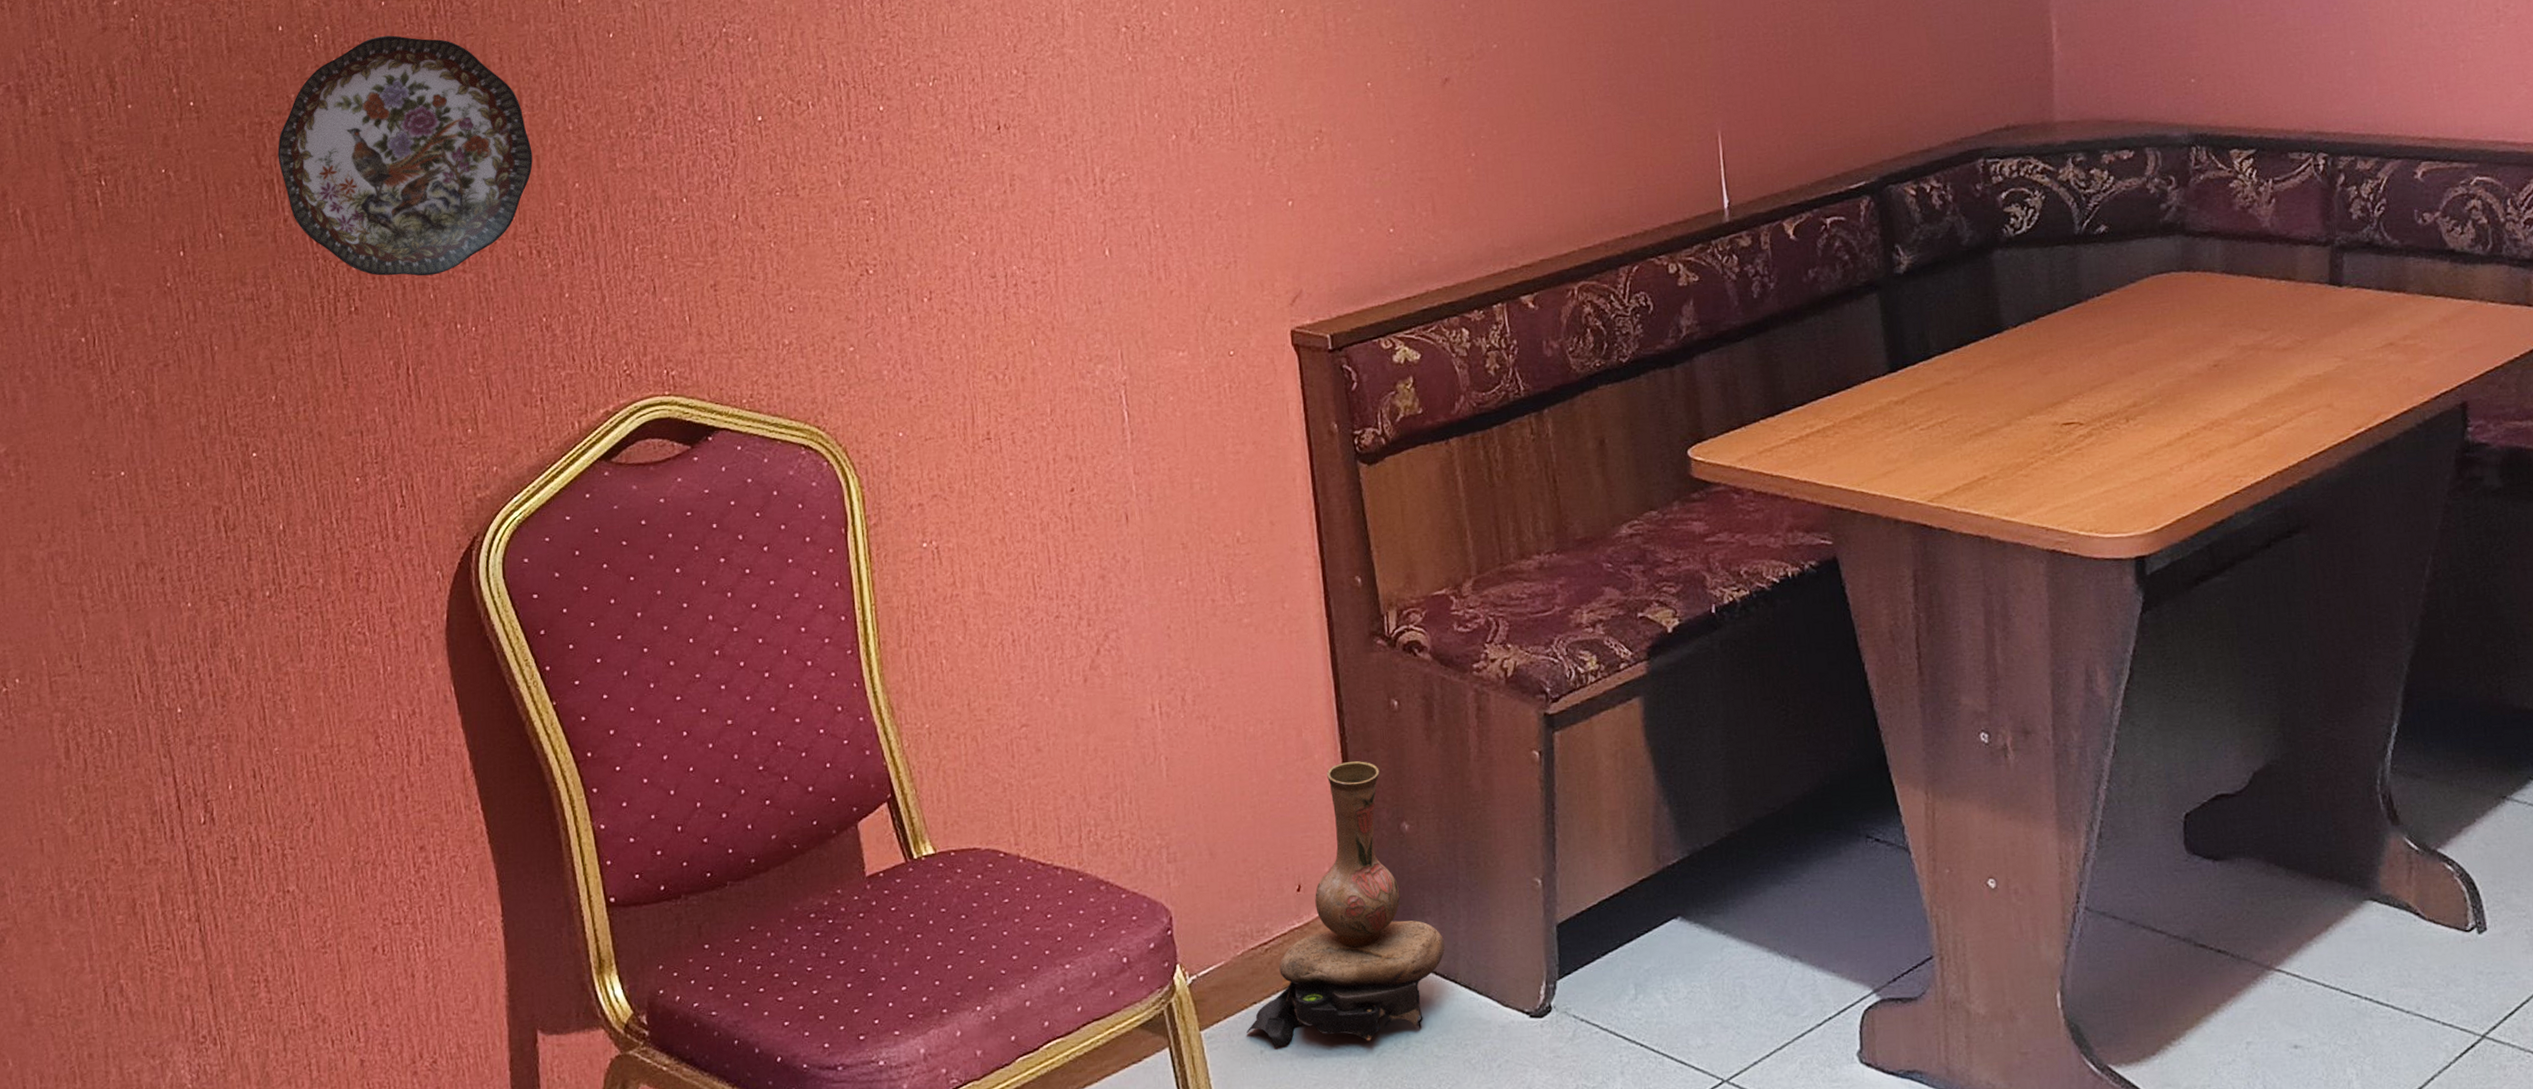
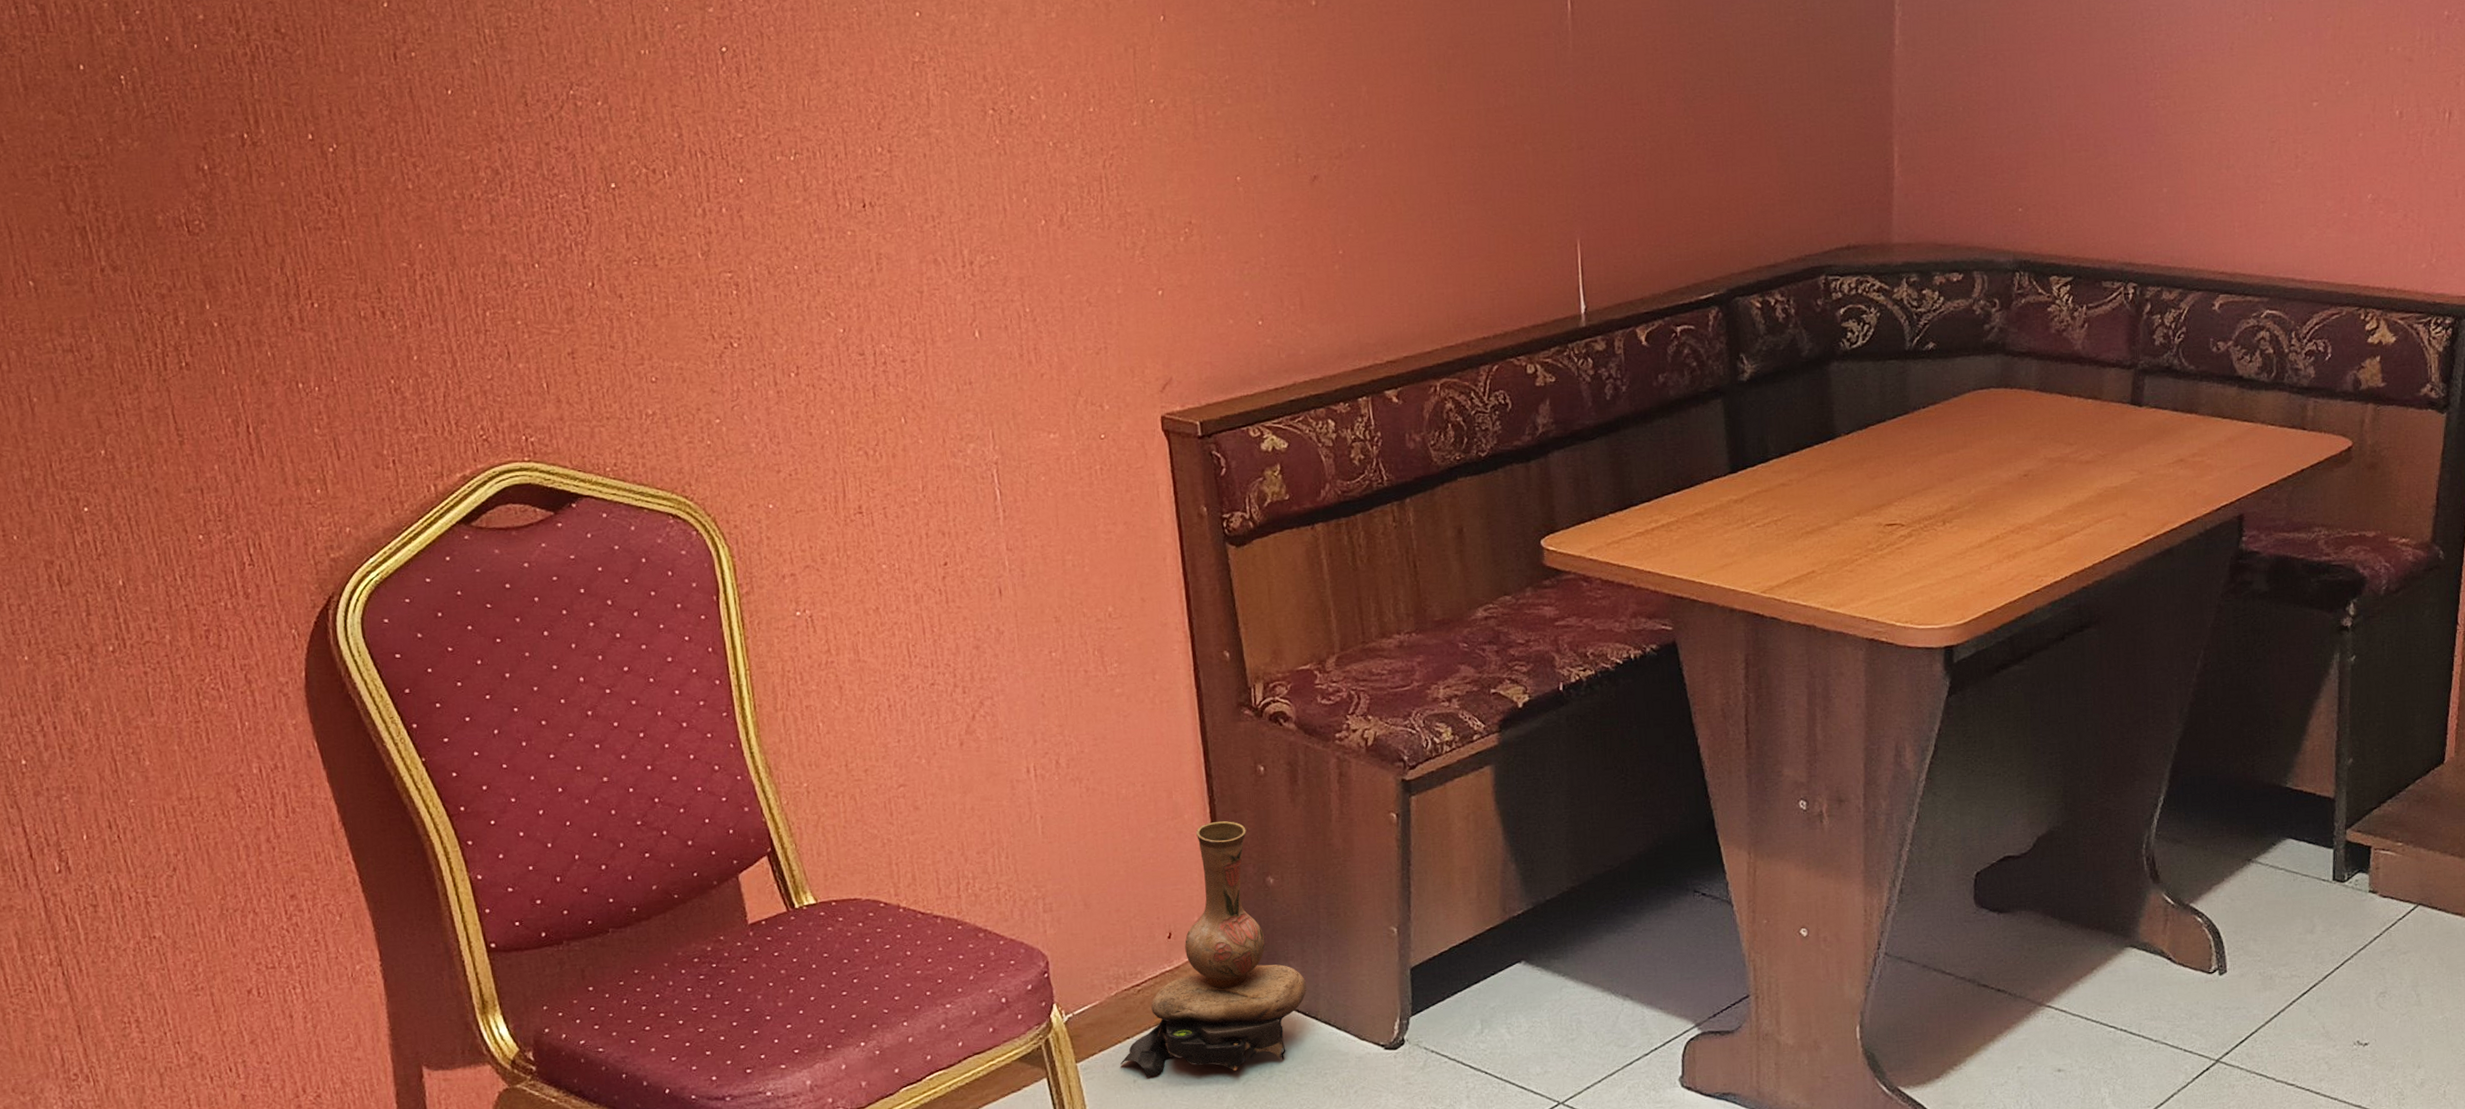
decorative plate: present [278,35,533,277] -> none [88,80,371,333]

